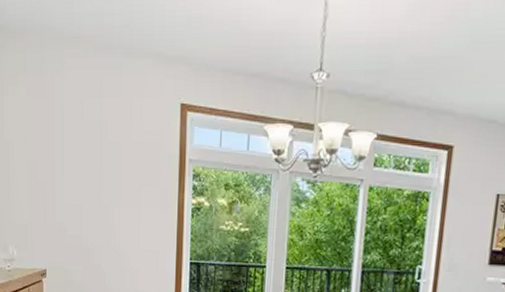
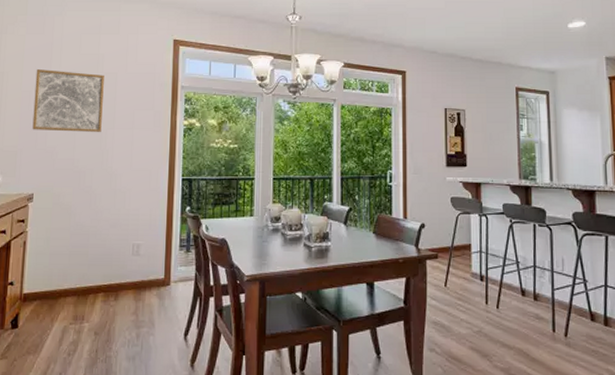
wall art: none [40,137,108,208] -> present [32,69,104,132]

